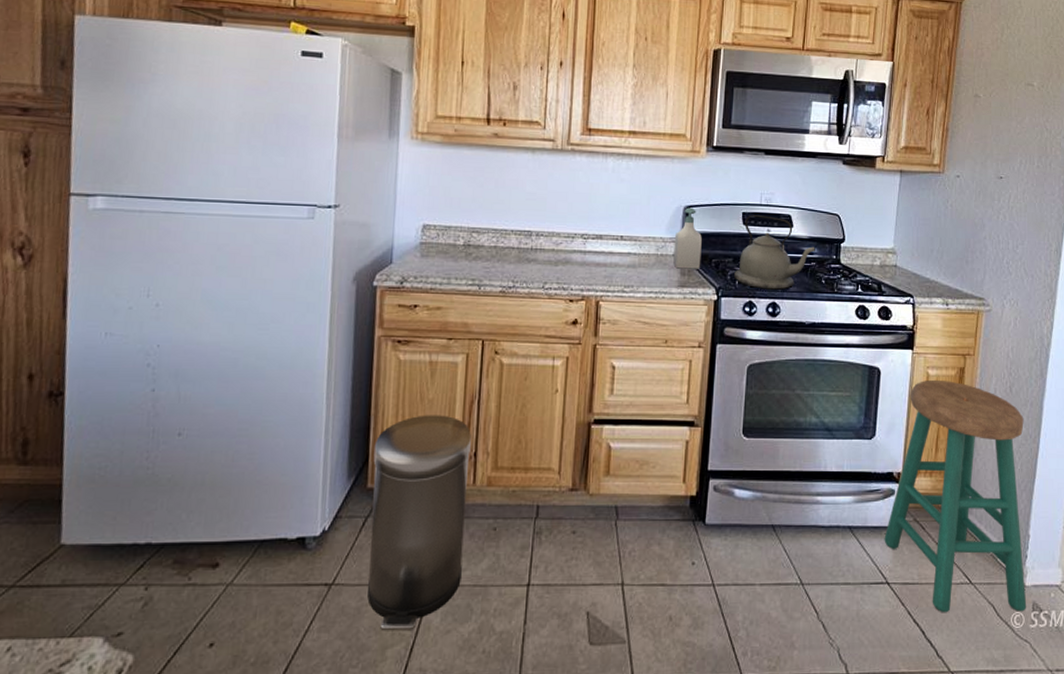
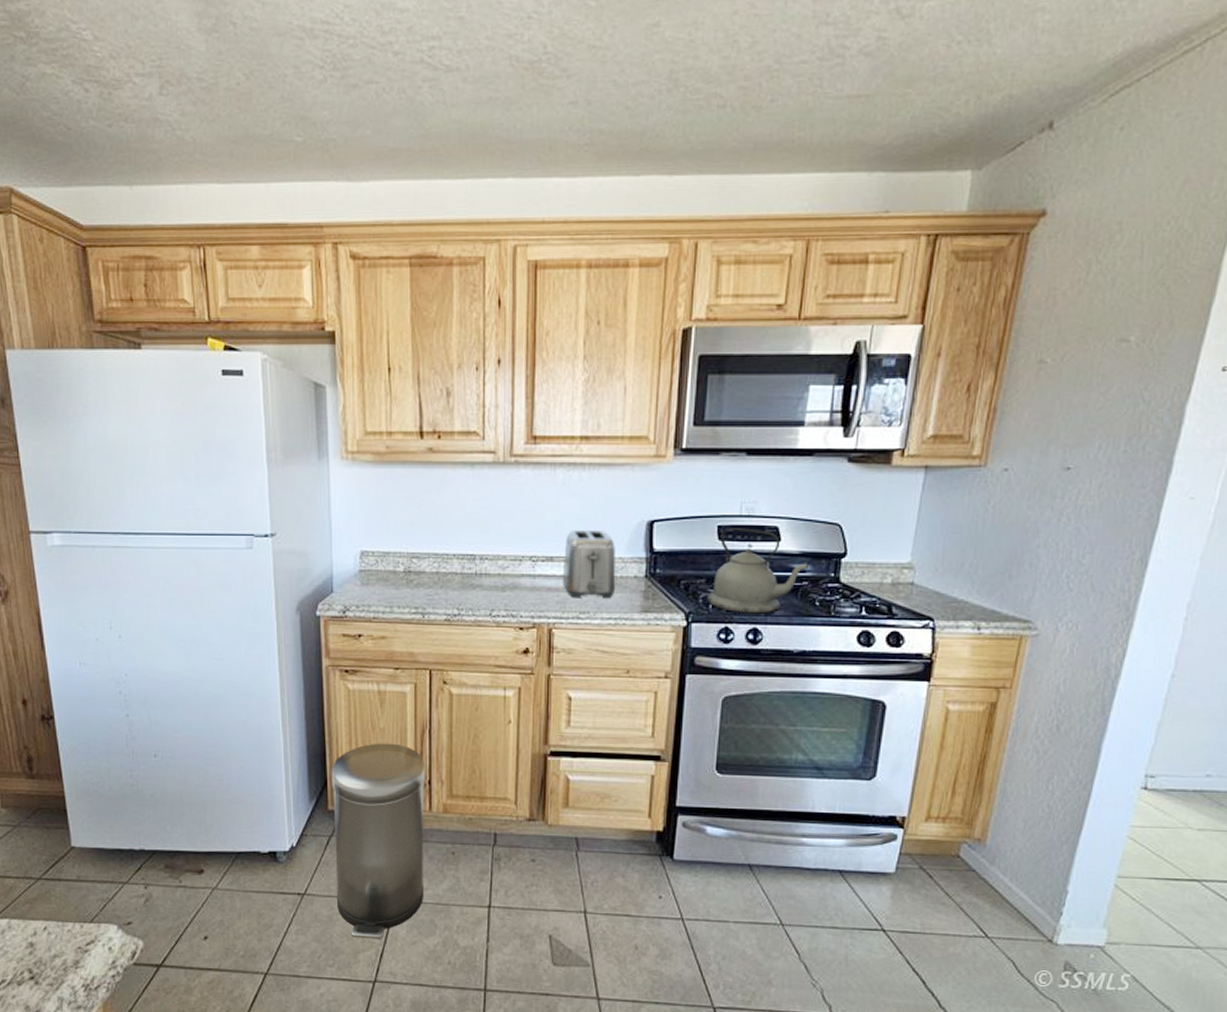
toaster: none [609,212,657,274] -> present [562,530,616,599]
soap bottle: present [673,207,702,269] -> none [635,522,669,592]
stool: present [884,379,1027,613] -> none [881,715,1073,971]

